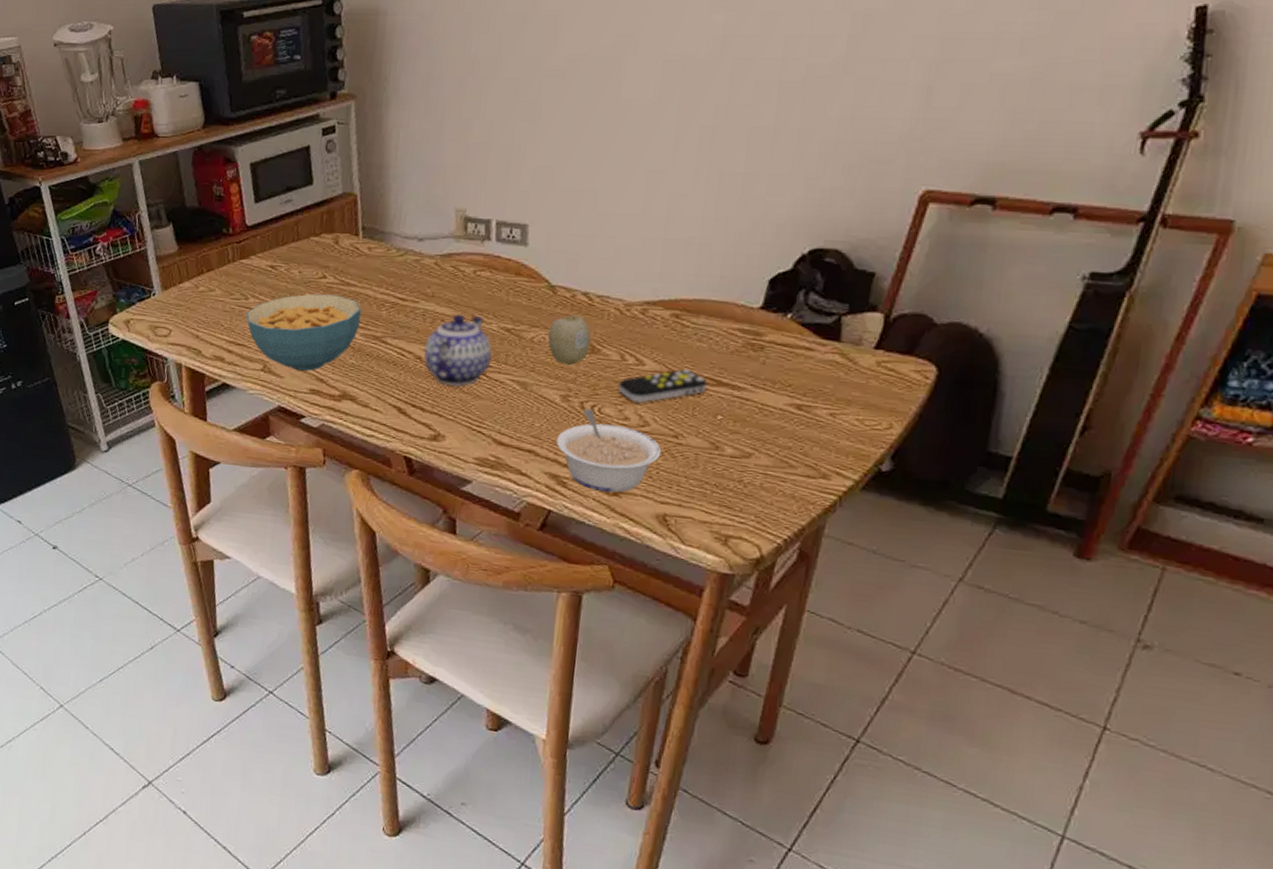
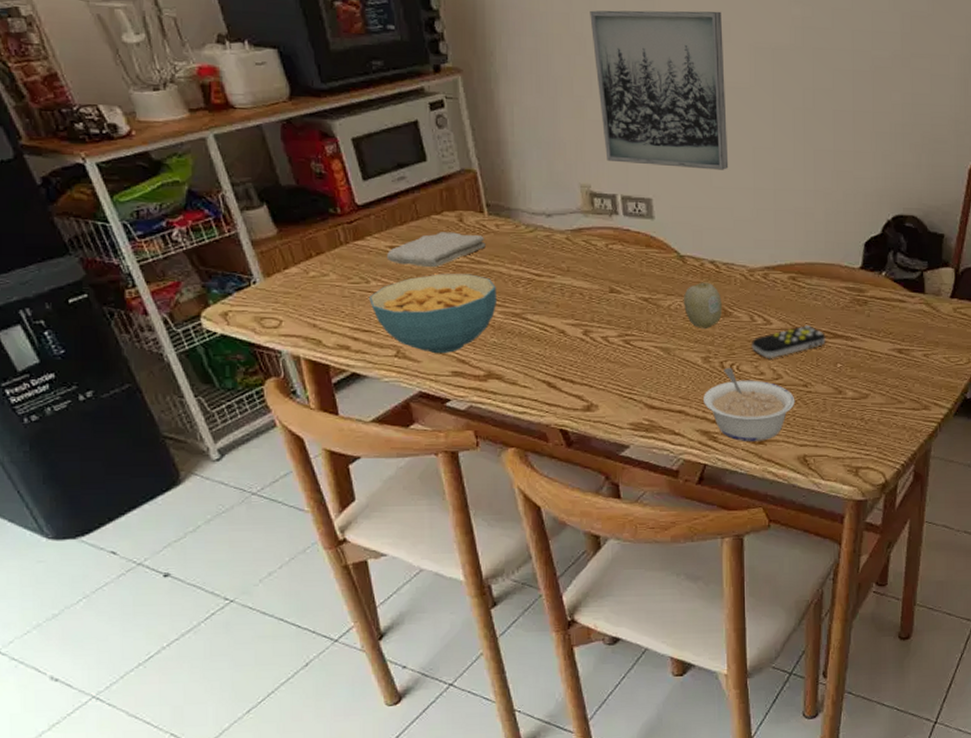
washcloth: none [266,253,357,288] -> present [387,232,486,268]
teapot: present [424,314,492,386] -> none [566,287,633,357]
wall art: none [485,23,630,195] -> present [590,10,729,170]

